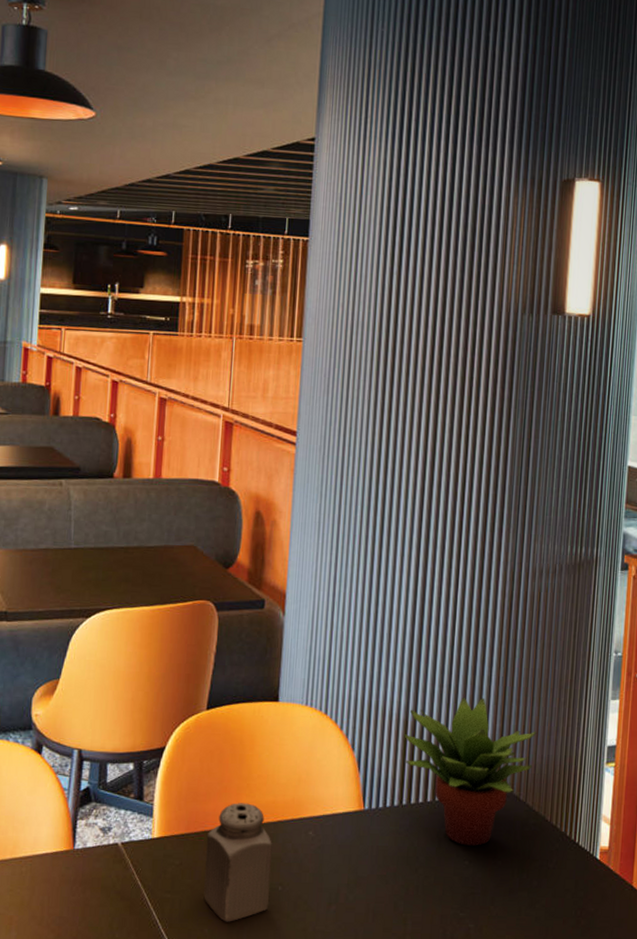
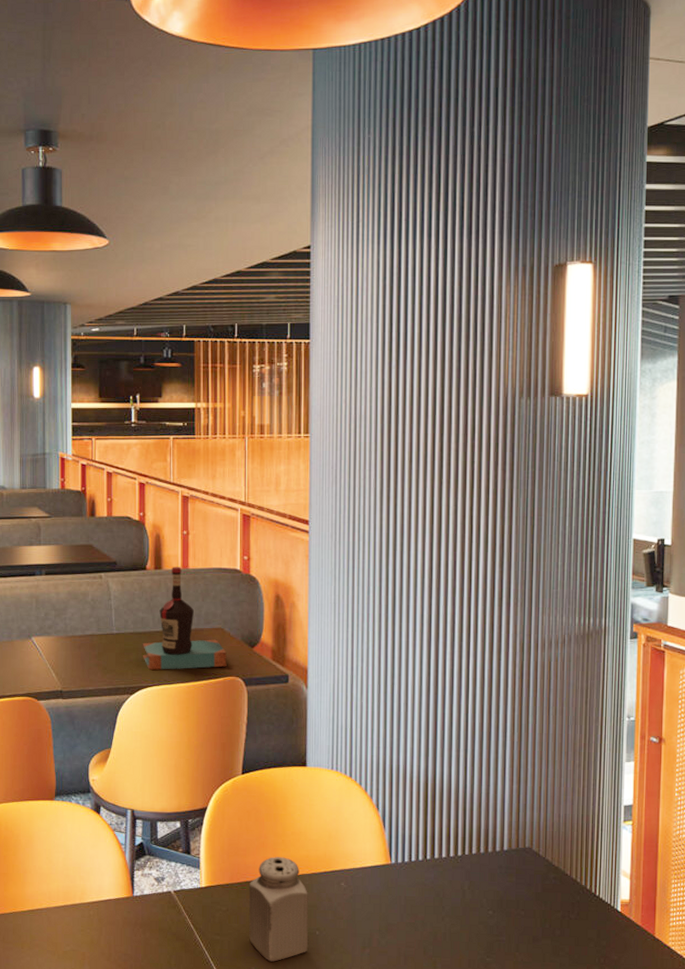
bottle: none [103,476,198,591] -> present [143,567,227,670]
succulent plant: present [403,697,537,846] -> none [424,761,553,897]

